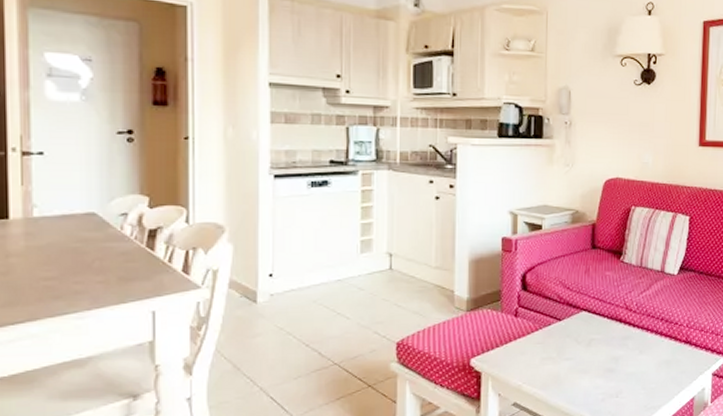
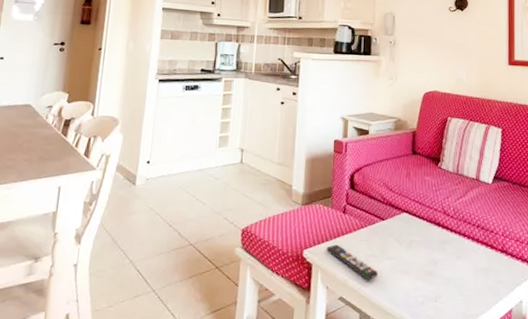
remote control: none [496,350,555,383] -> present [326,244,378,280]

